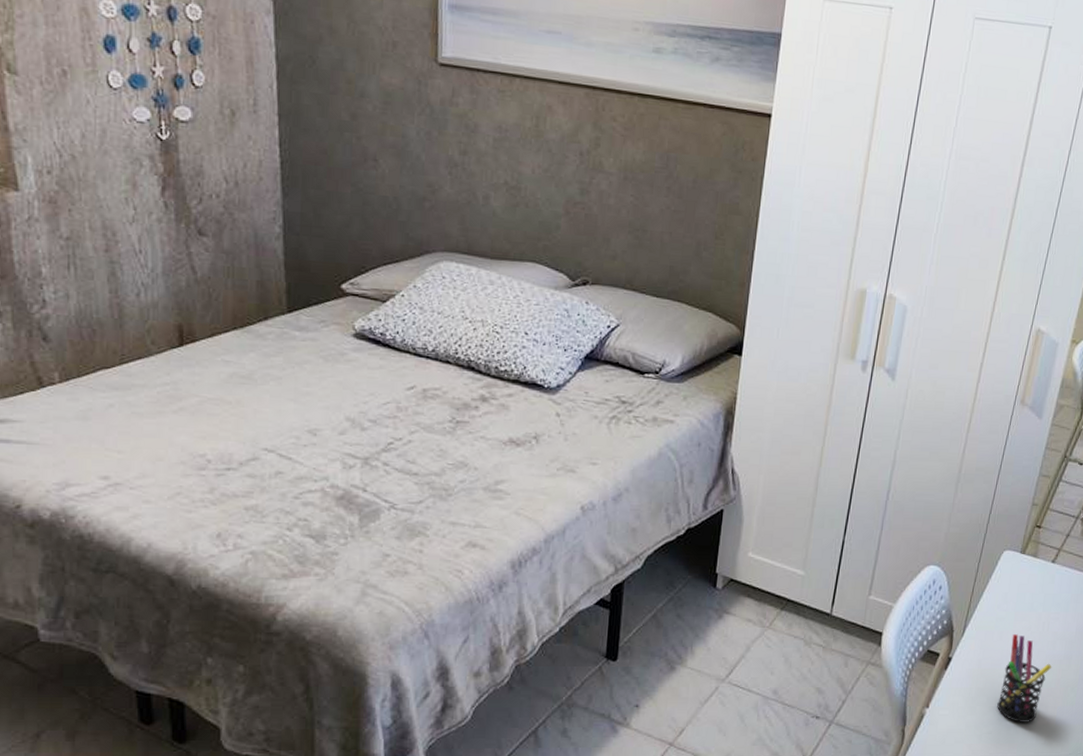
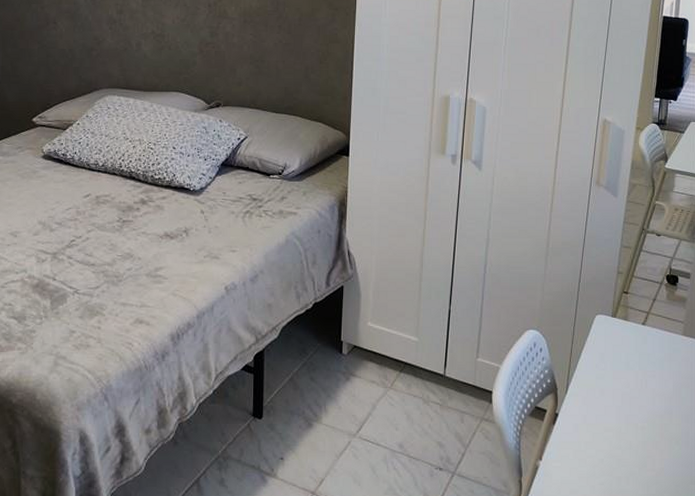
pen holder: present [997,633,1052,722] -> none [606,390,655,474]

